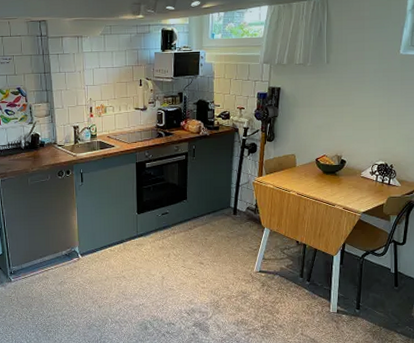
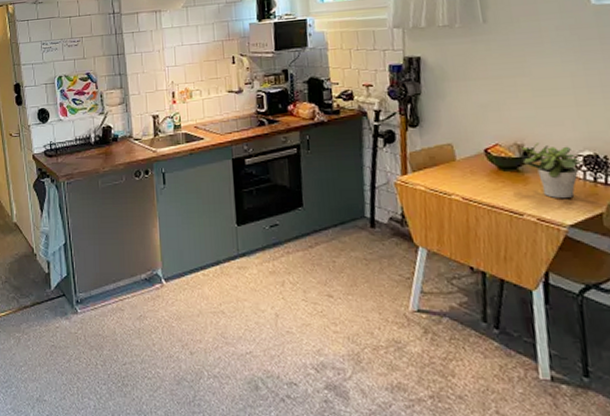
potted plant: none [339,155,378,194] -> present [522,143,584,199]

